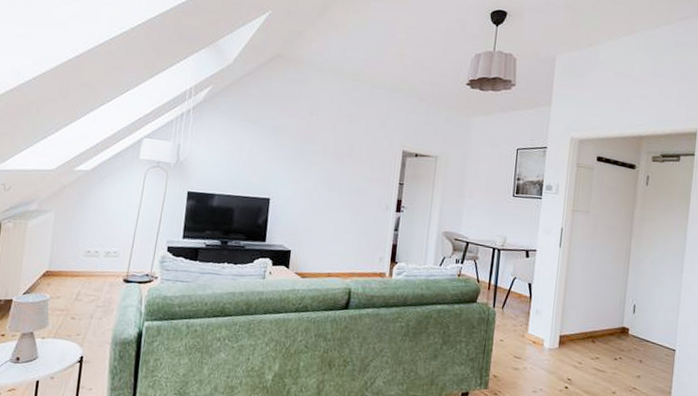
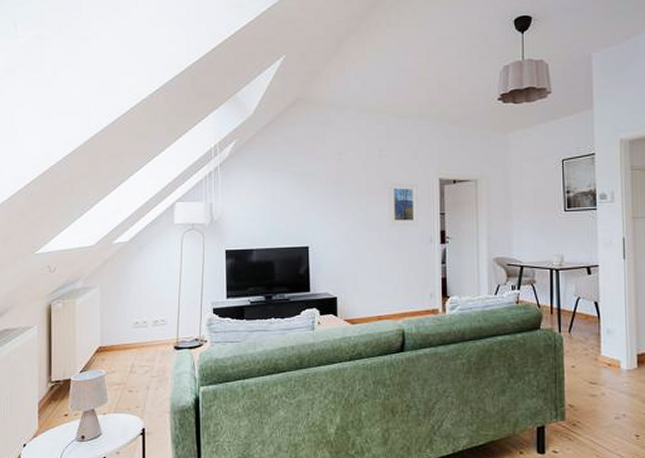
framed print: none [350,148,382,192] -> present [389,183,419,226]

